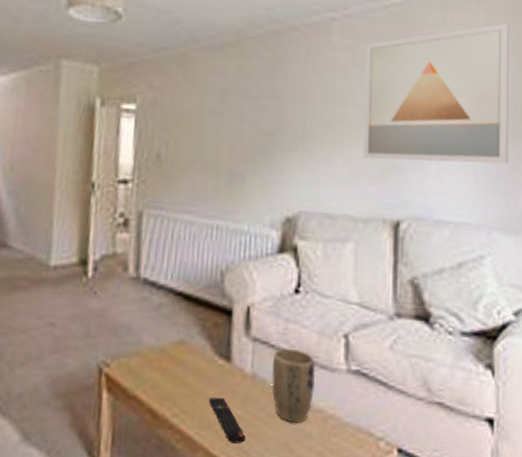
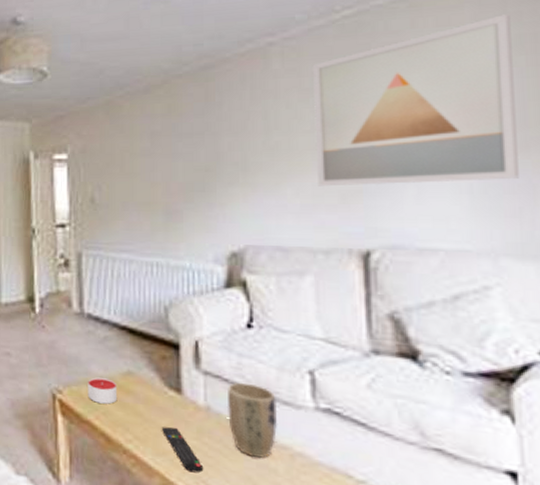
candle: none [137,348,168,377] -> present [88,377,118,404]

